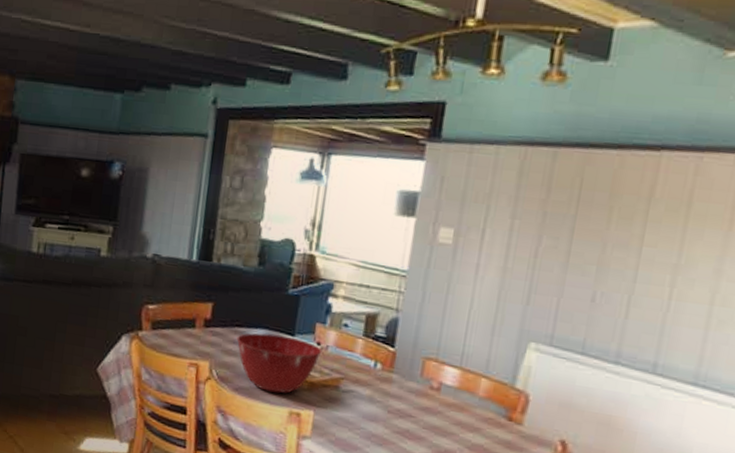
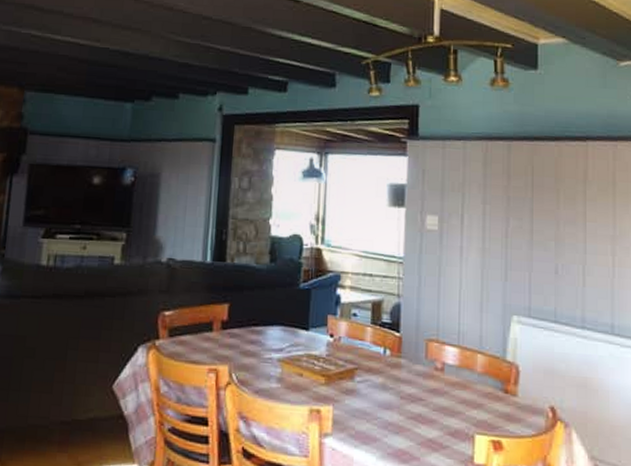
mixing bowl: present [236,333,323,394] -> none [254,330,336,391]

